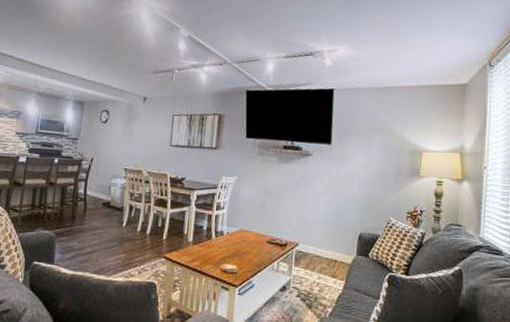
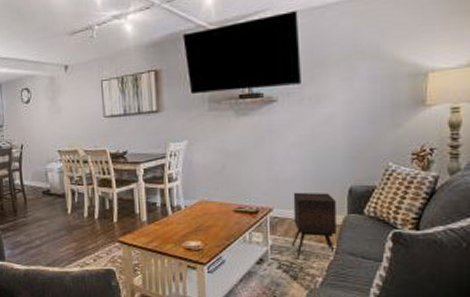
side table: none [310,232,348,290] -> present [291,192,337,259]

